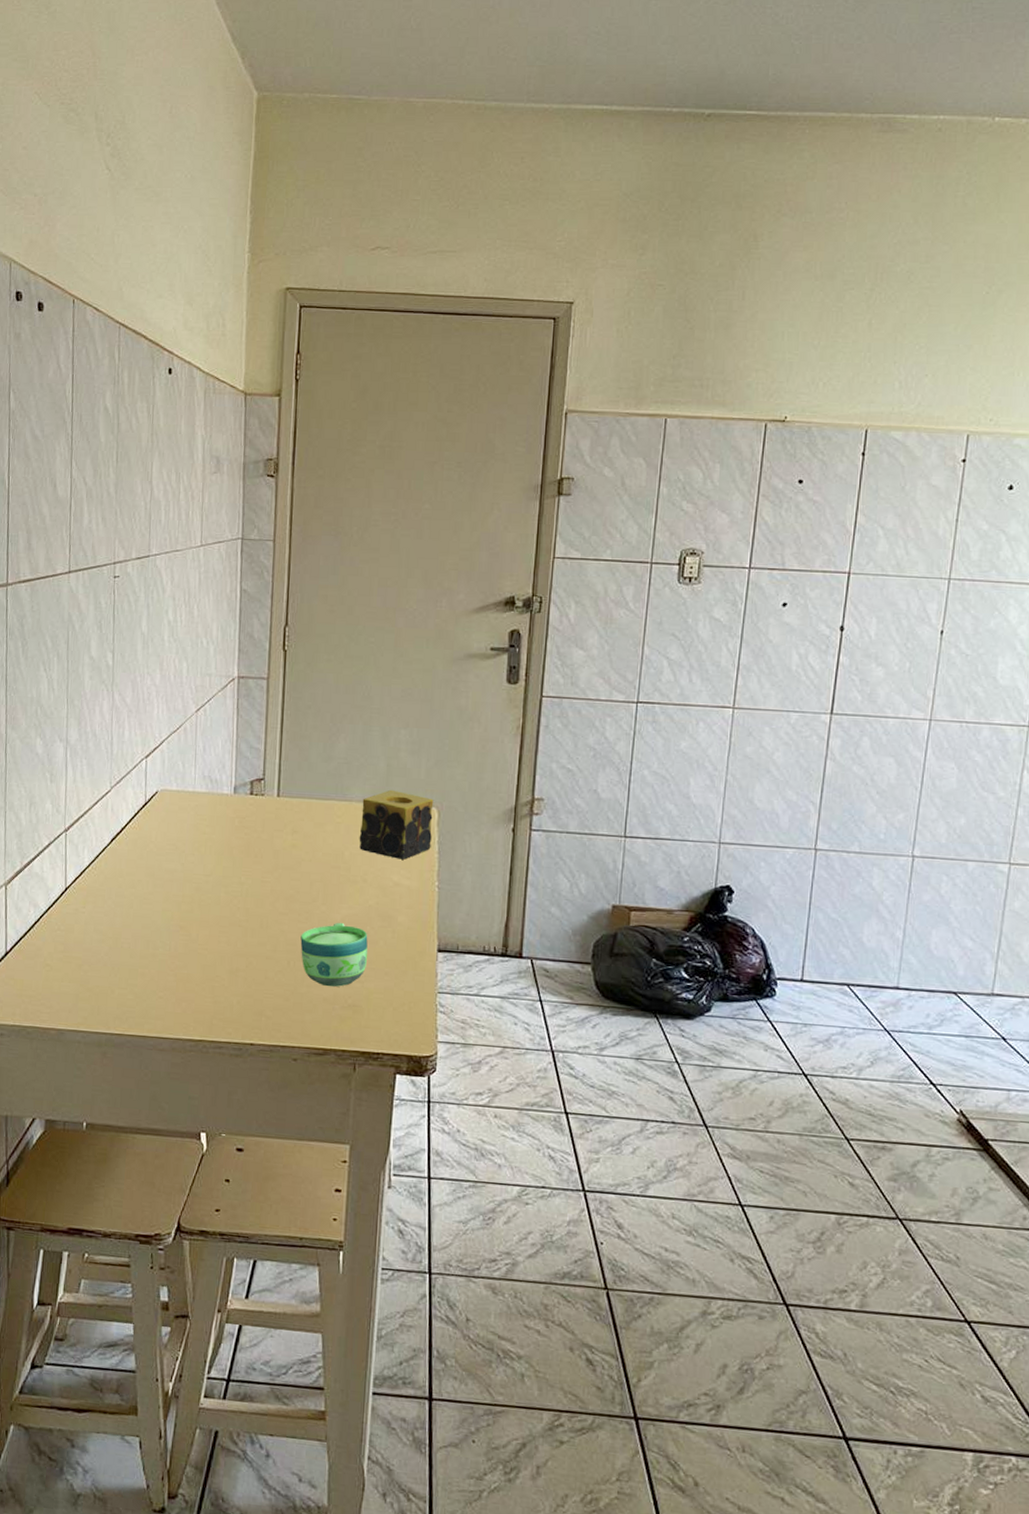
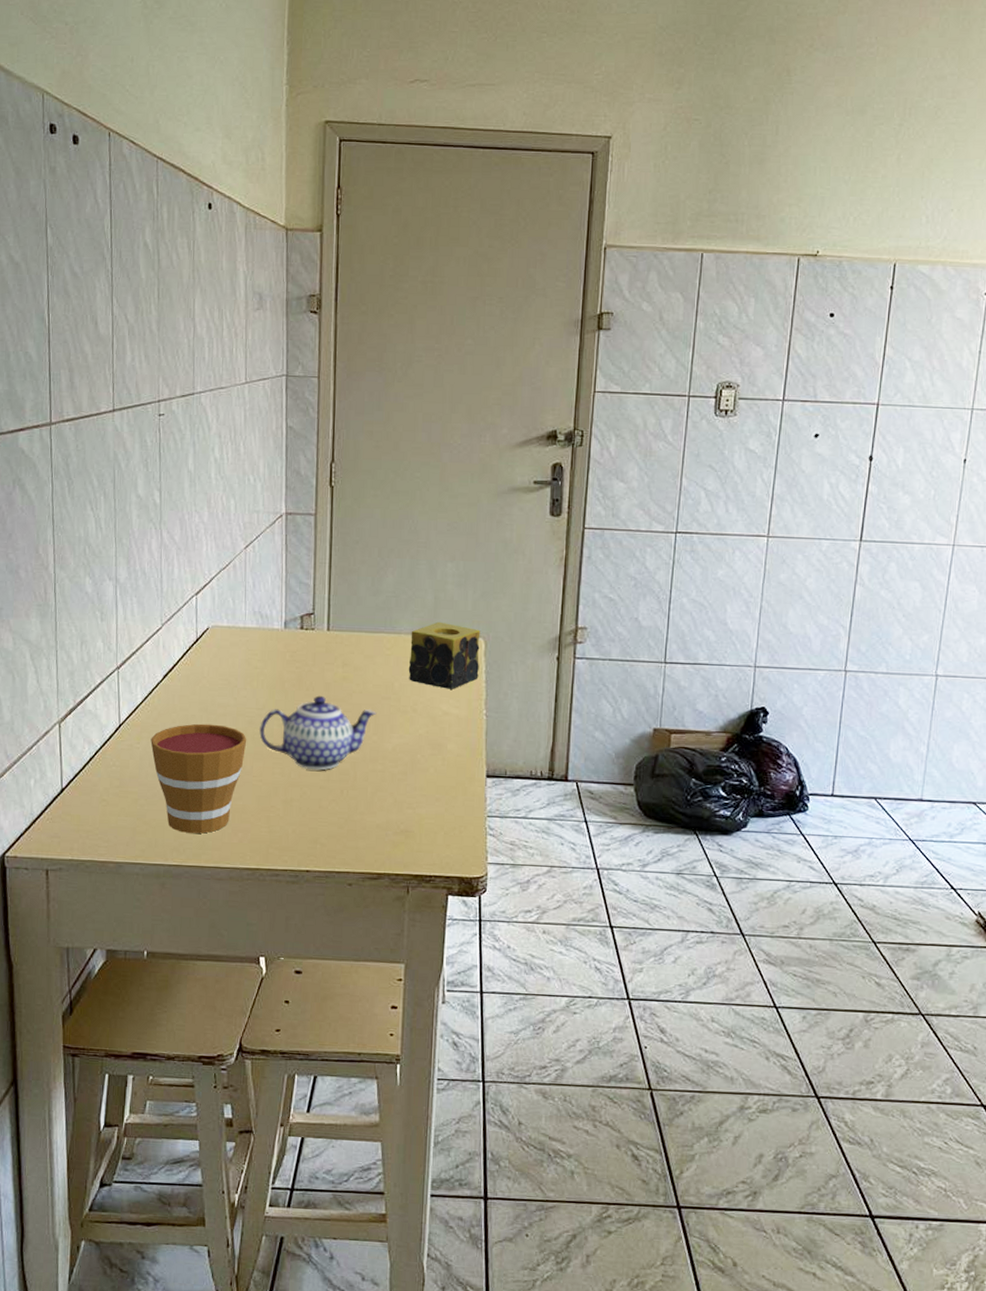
cup: none [96,889,194,1002] -> present [150,723,247,834]
teapot: none [206,863,326,940] -> present [259,695,377,771]
cup: present [300,922,368,987] -> none [353,751,419,814]

